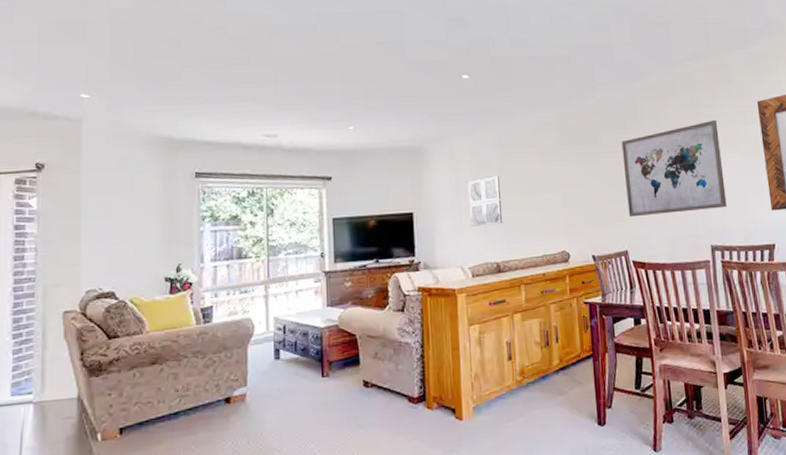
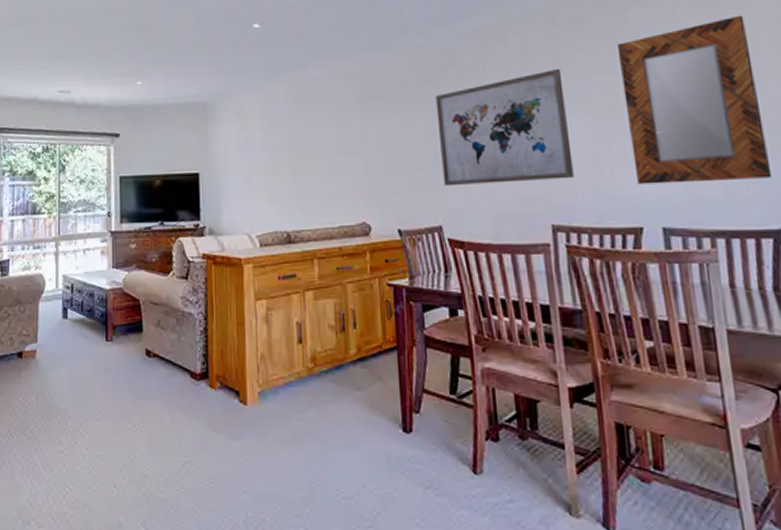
wall art: present [467,176,503,227] -> none [256,134,295,190]

